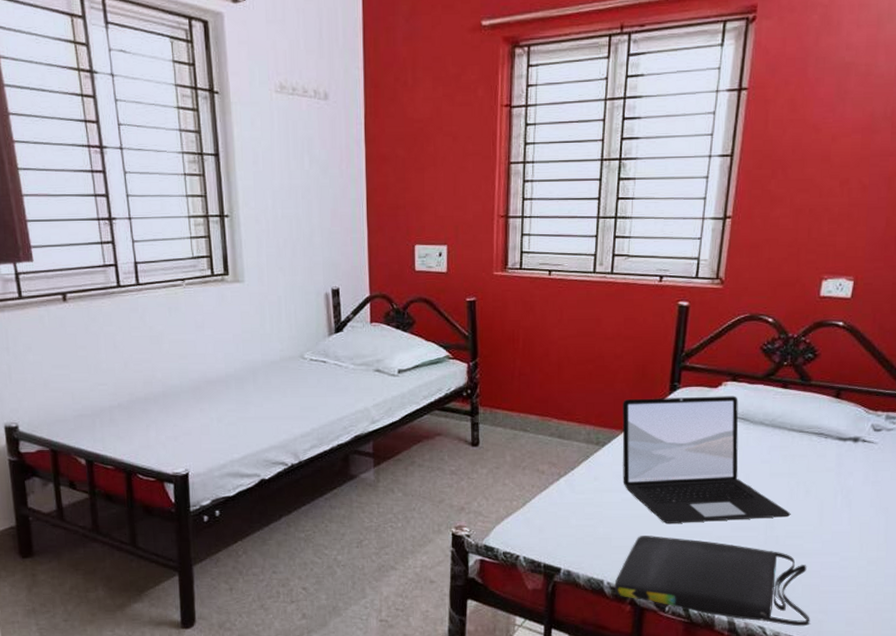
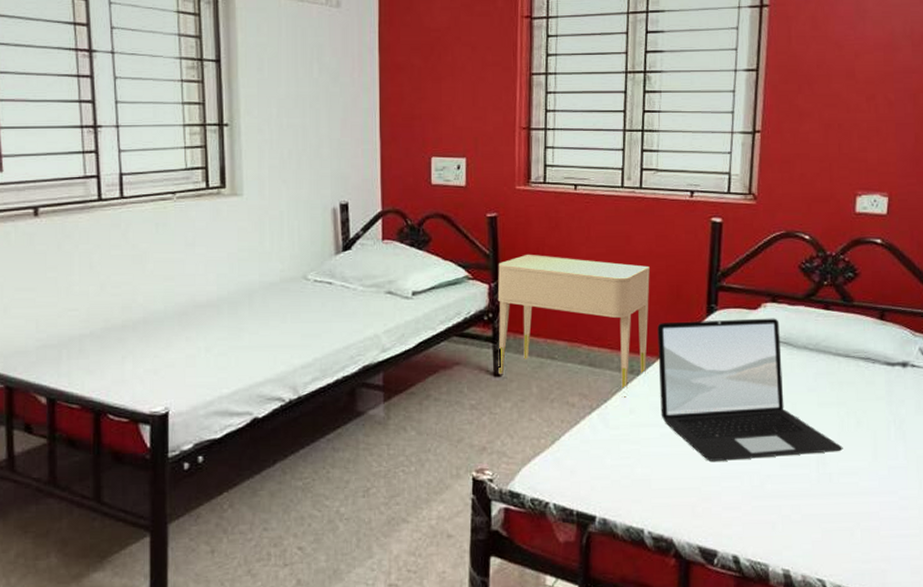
nightstand: none [475,336,618,466] -> present [497,255,650,398]
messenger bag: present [614,536,810,627] -> none [656,476,873,578]

